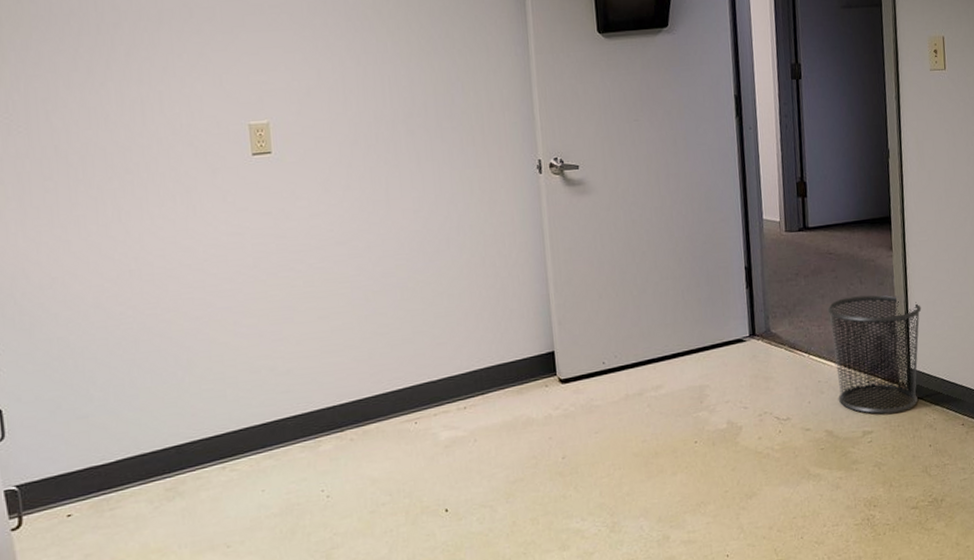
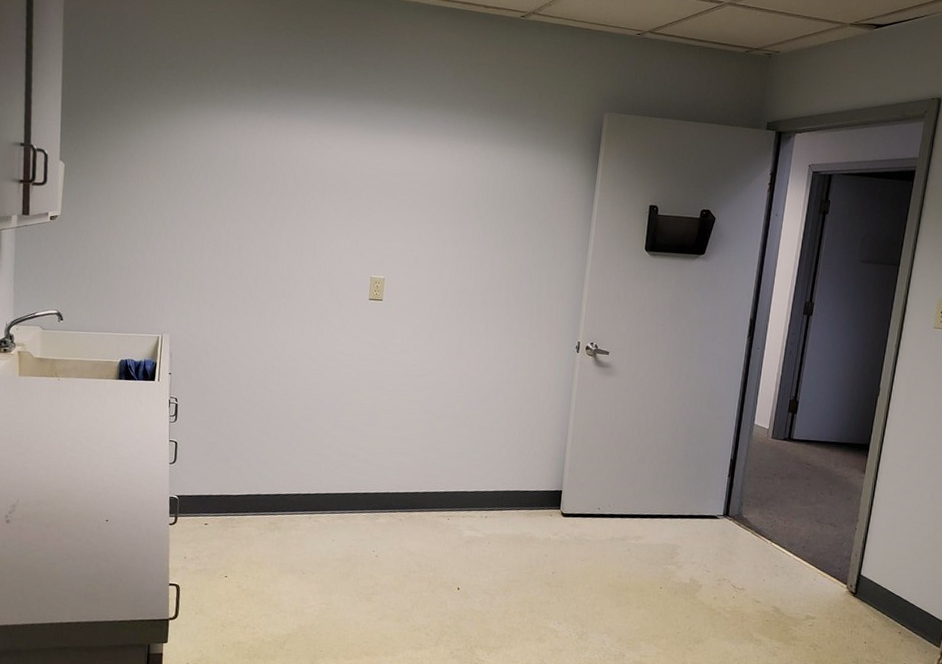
trash can: present [827,295,922,414] -> none [789,503,882,608]

